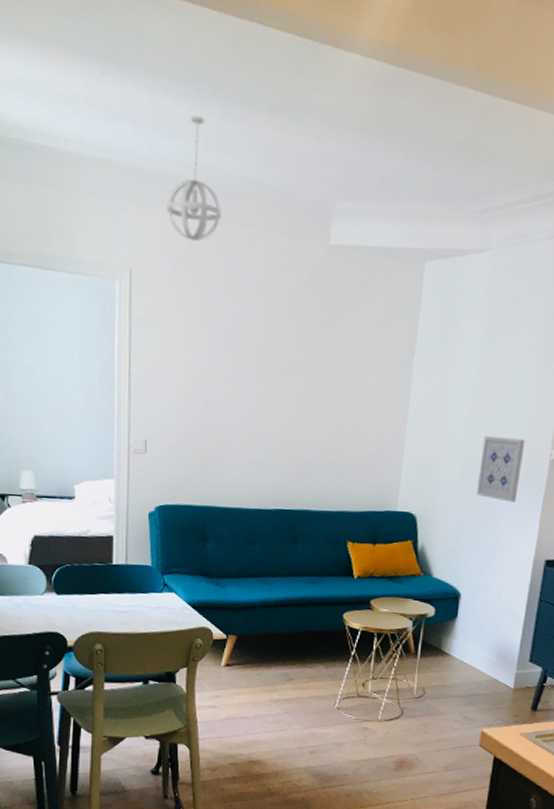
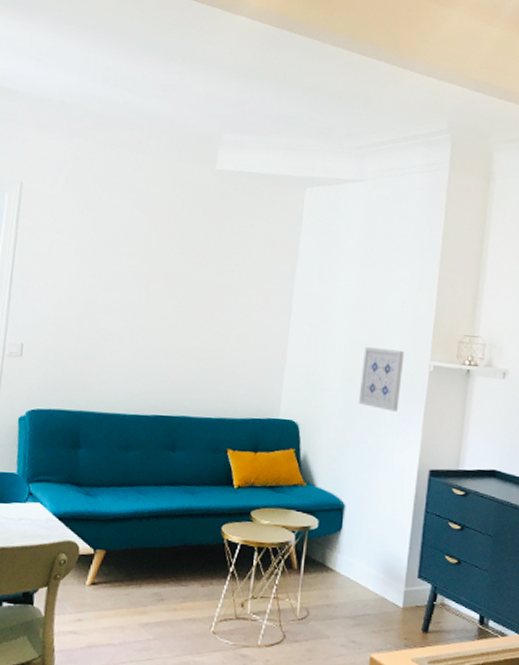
pendant light: present [166,115,222,241] -> none [61,56,114,161]

